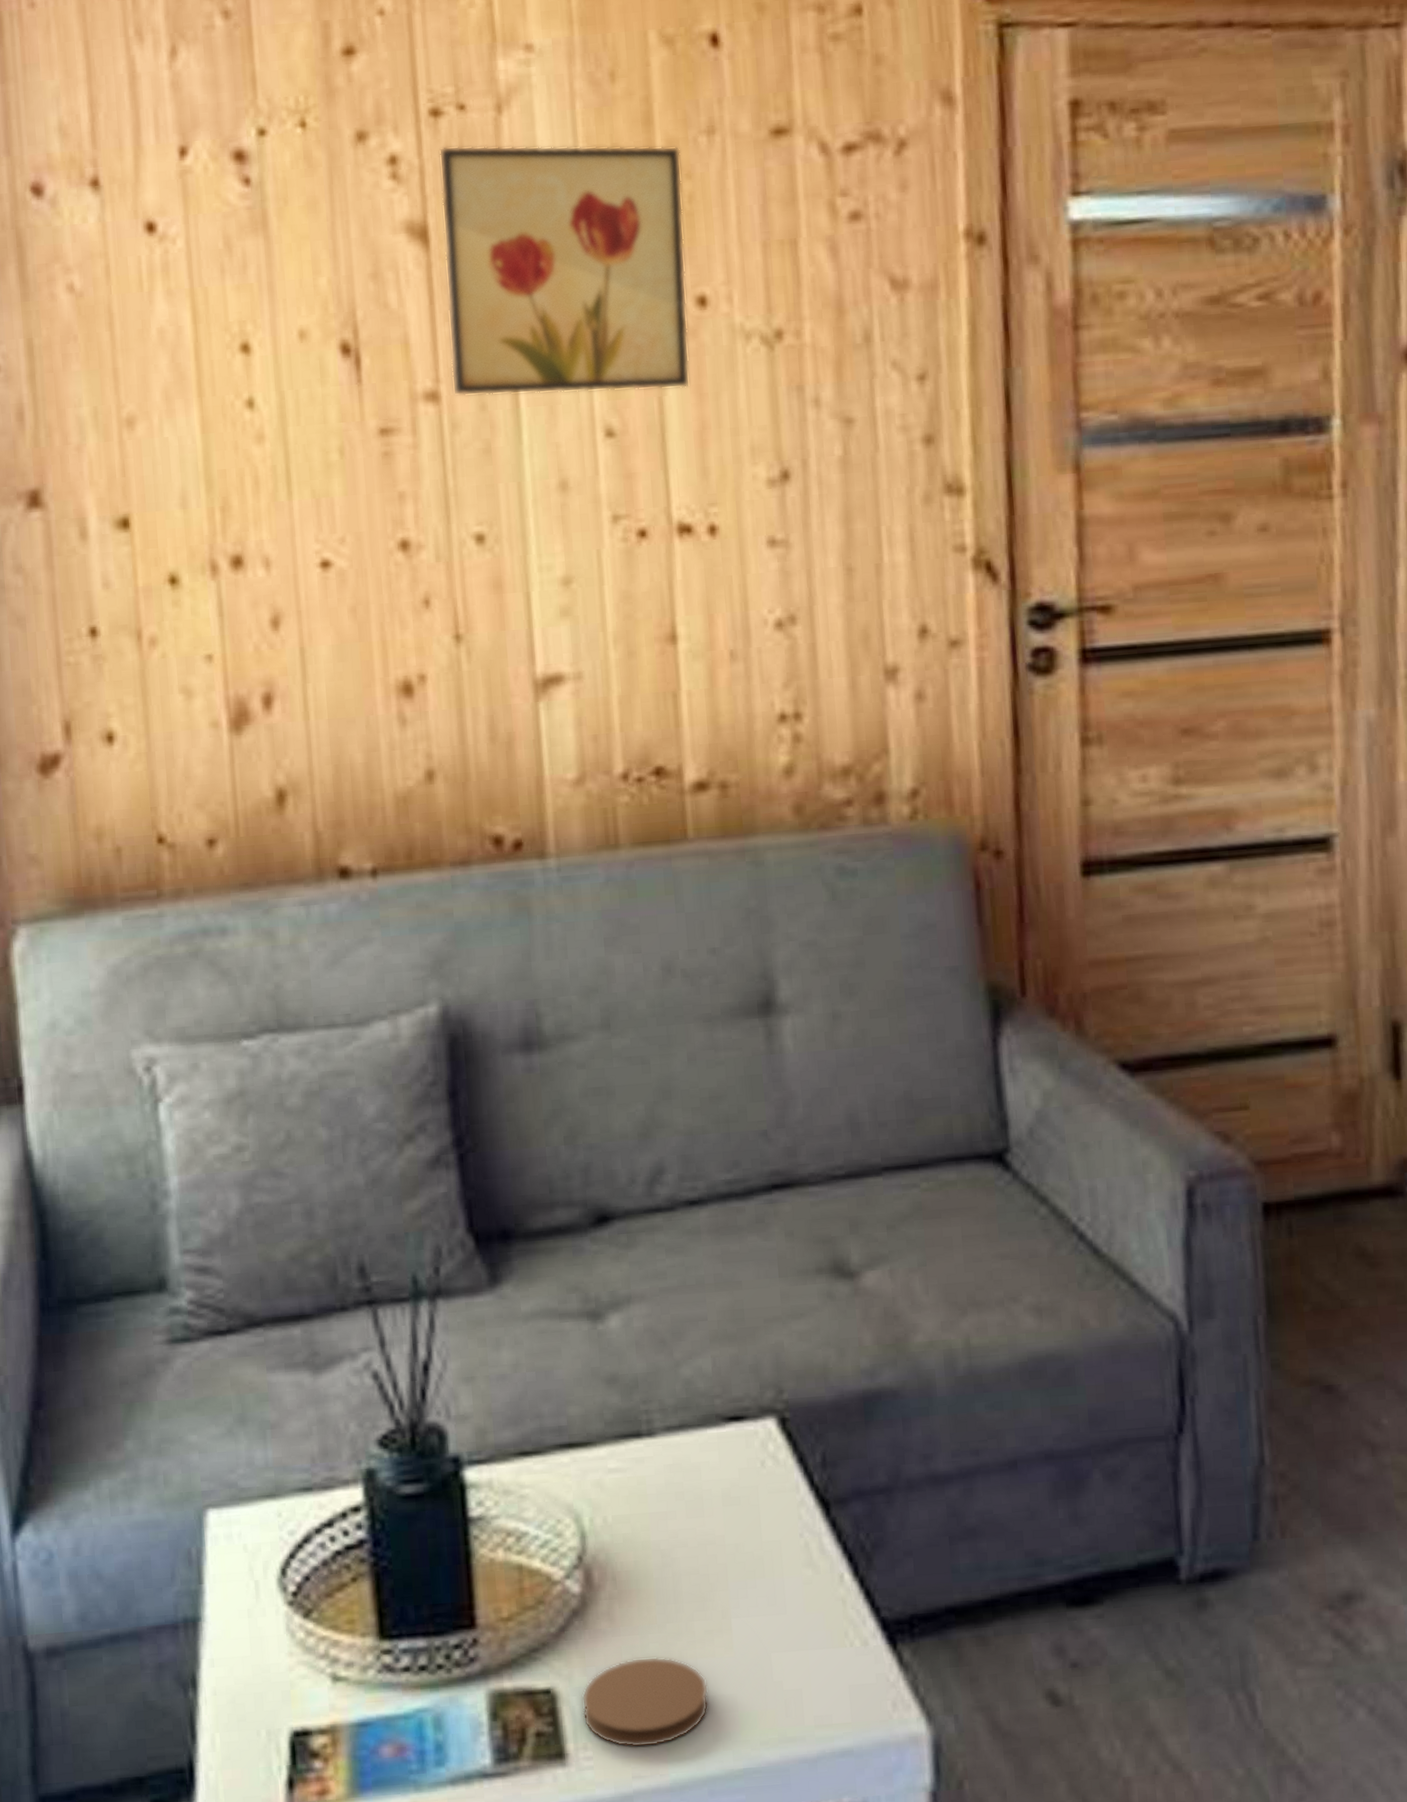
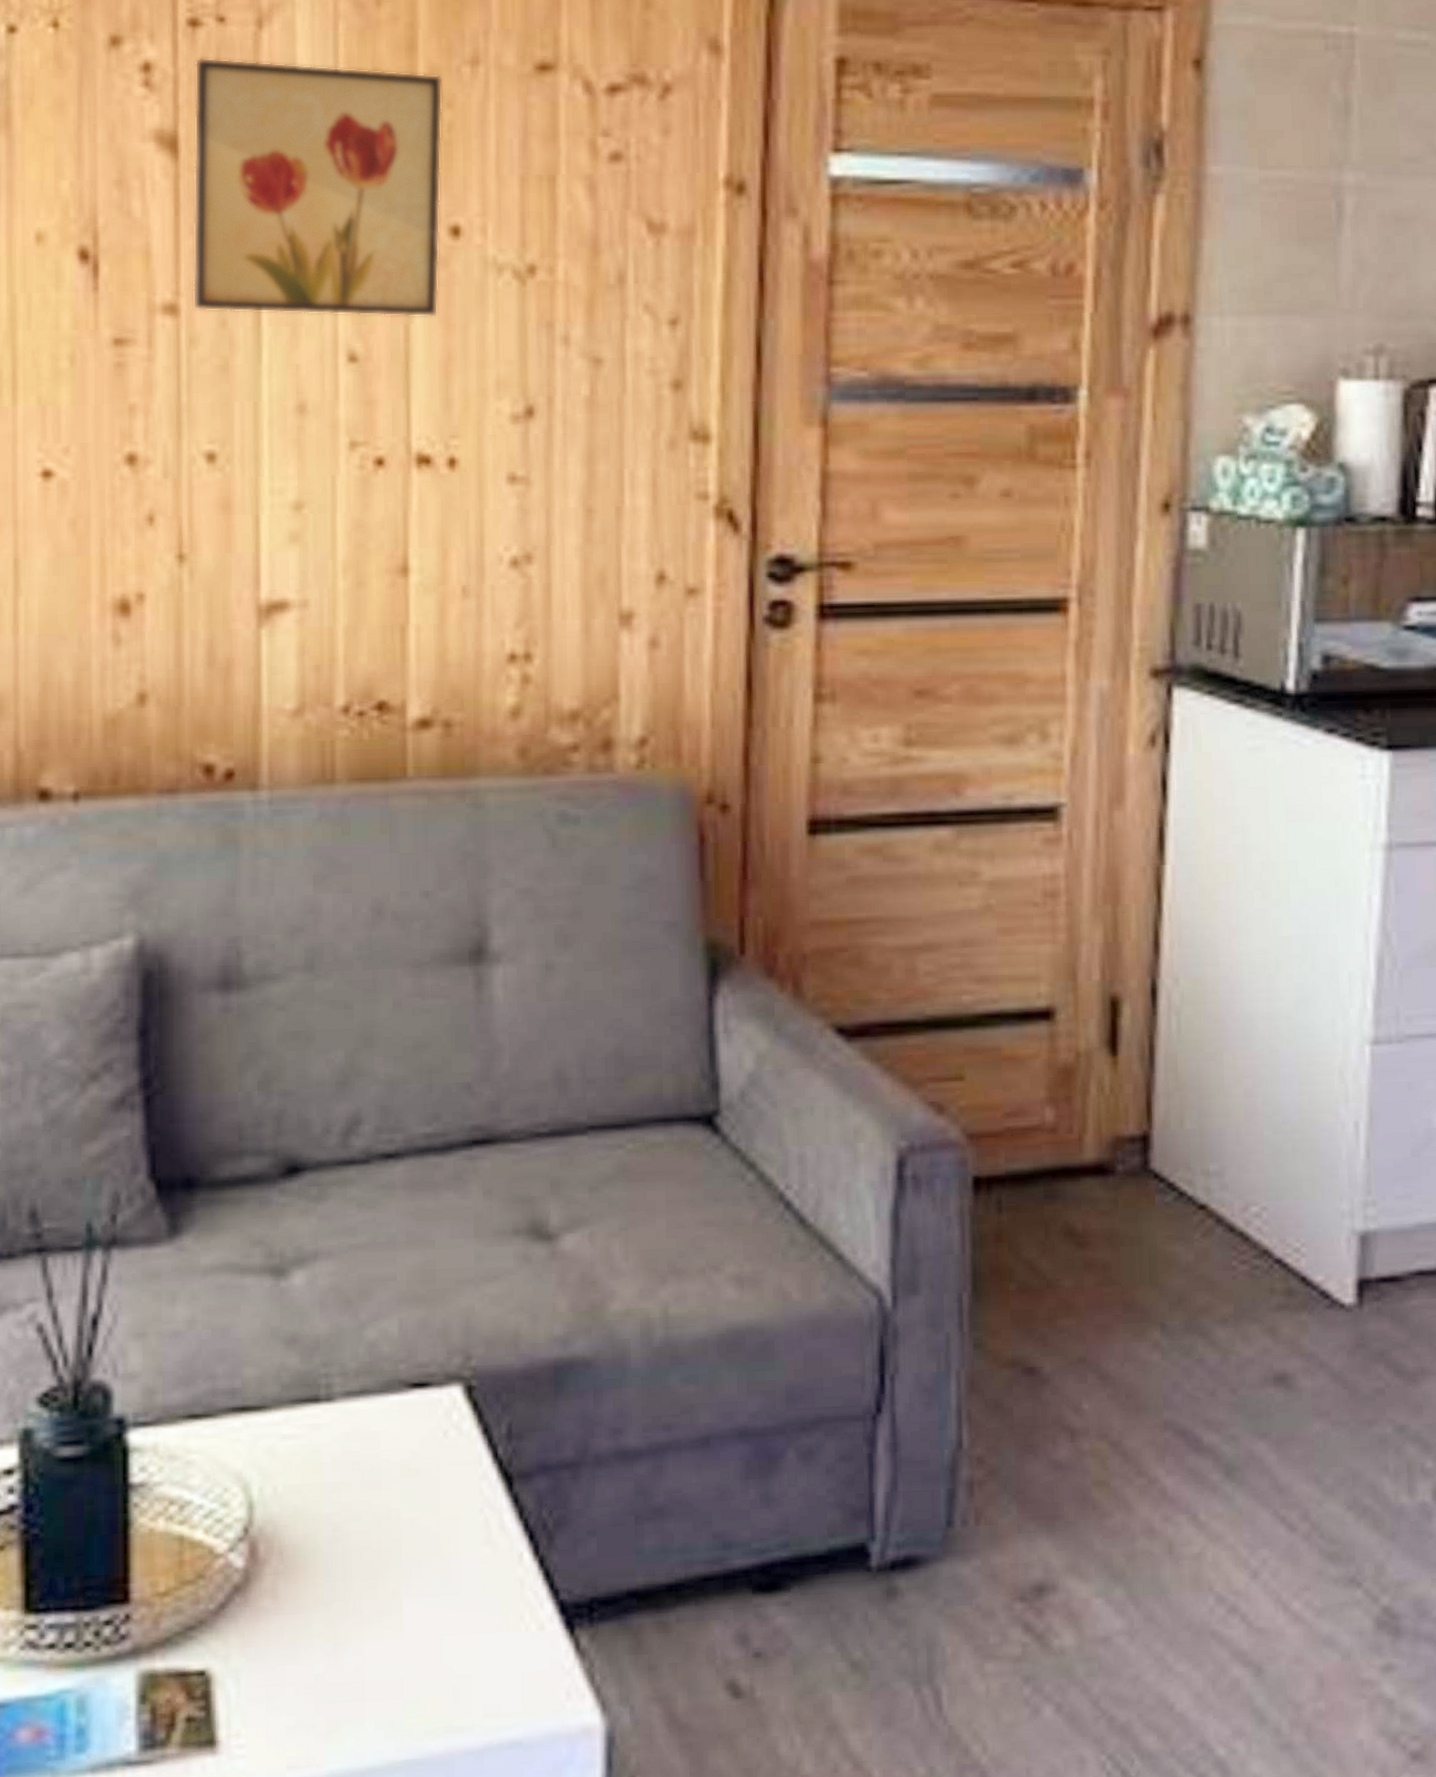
coaster: present [581,1656,709,1748] -> none [238,1637,374,1736]

